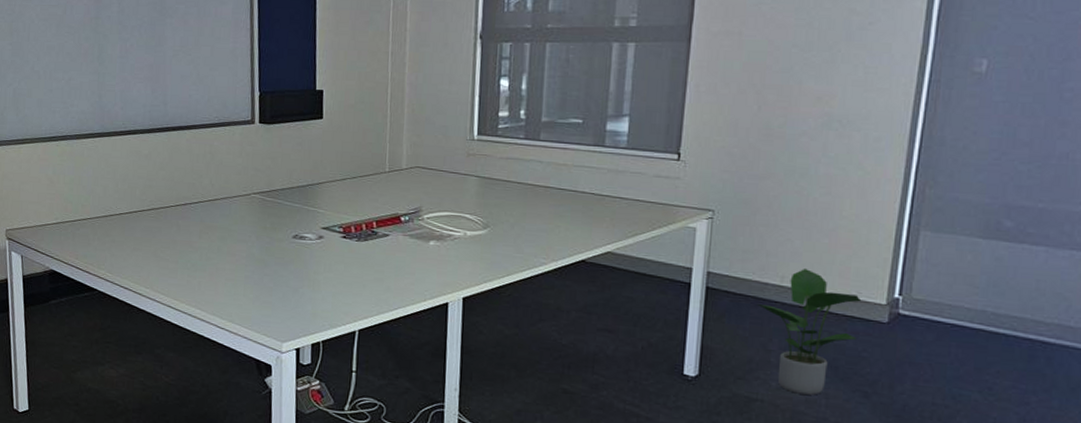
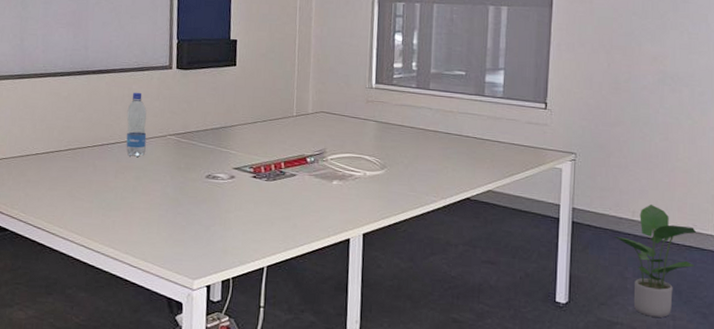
bottle: none [209,148,230,216] -> present [126,92,147,157]

